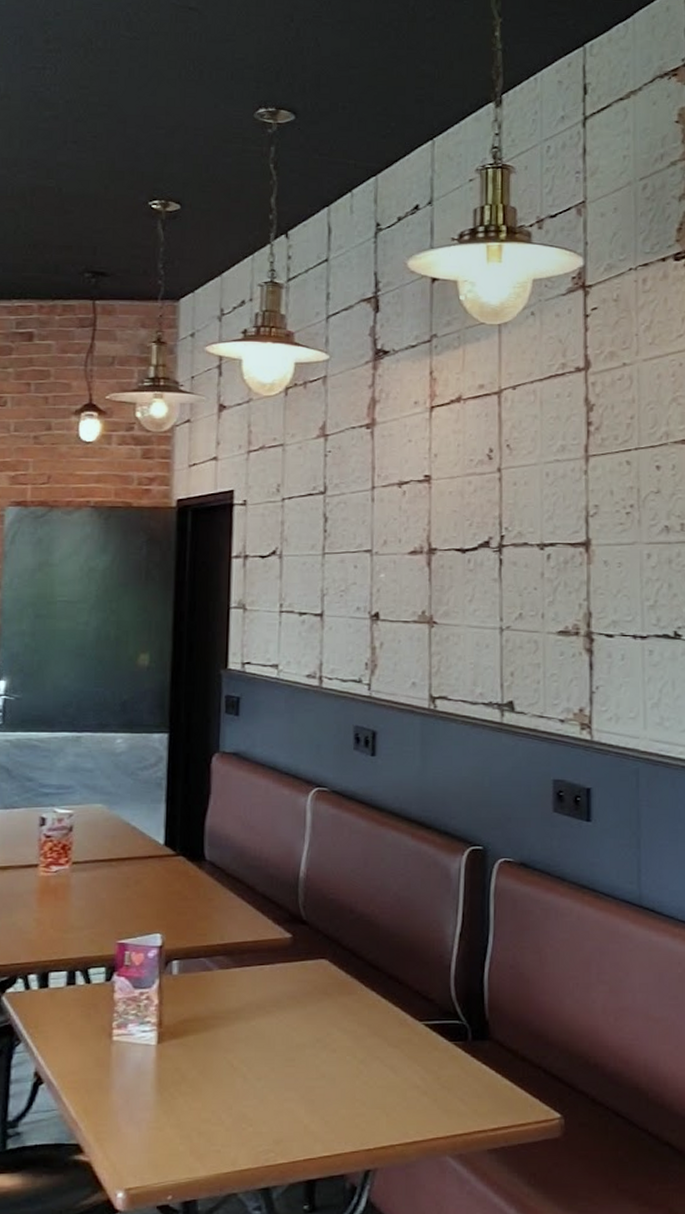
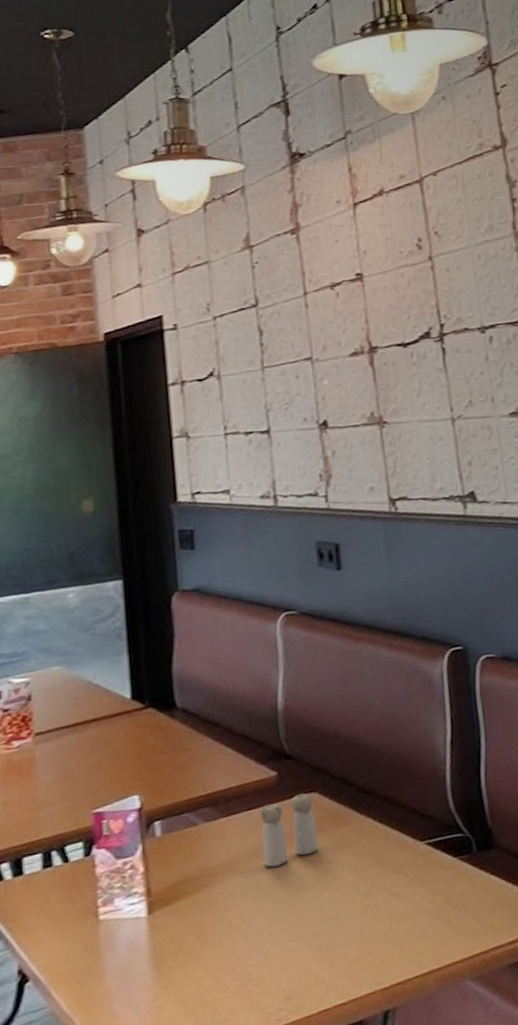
salt and pepper shaker: none [270,959,322,1021] -> present [260,793,318,868]

